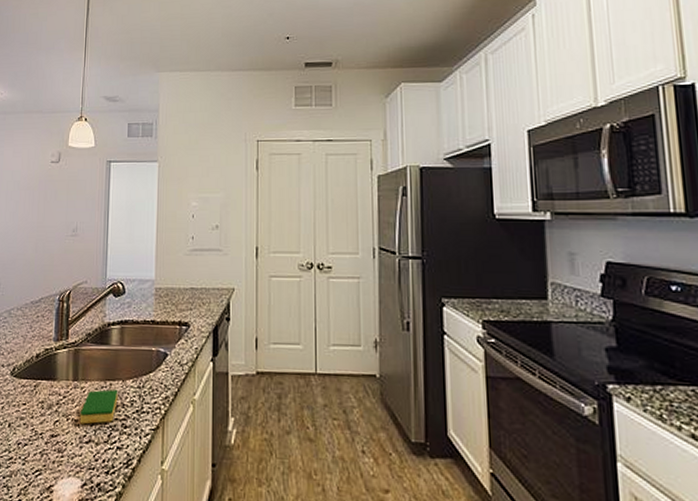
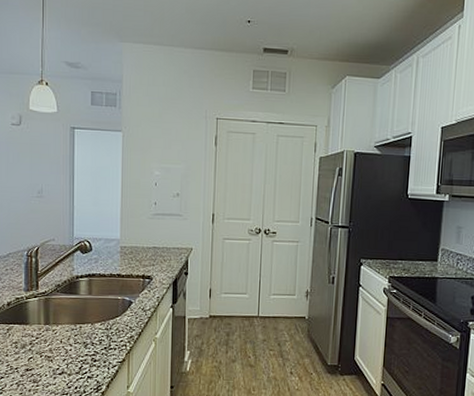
dish sponge: present [79,389,118,425] -> none [52,331,88,360]

